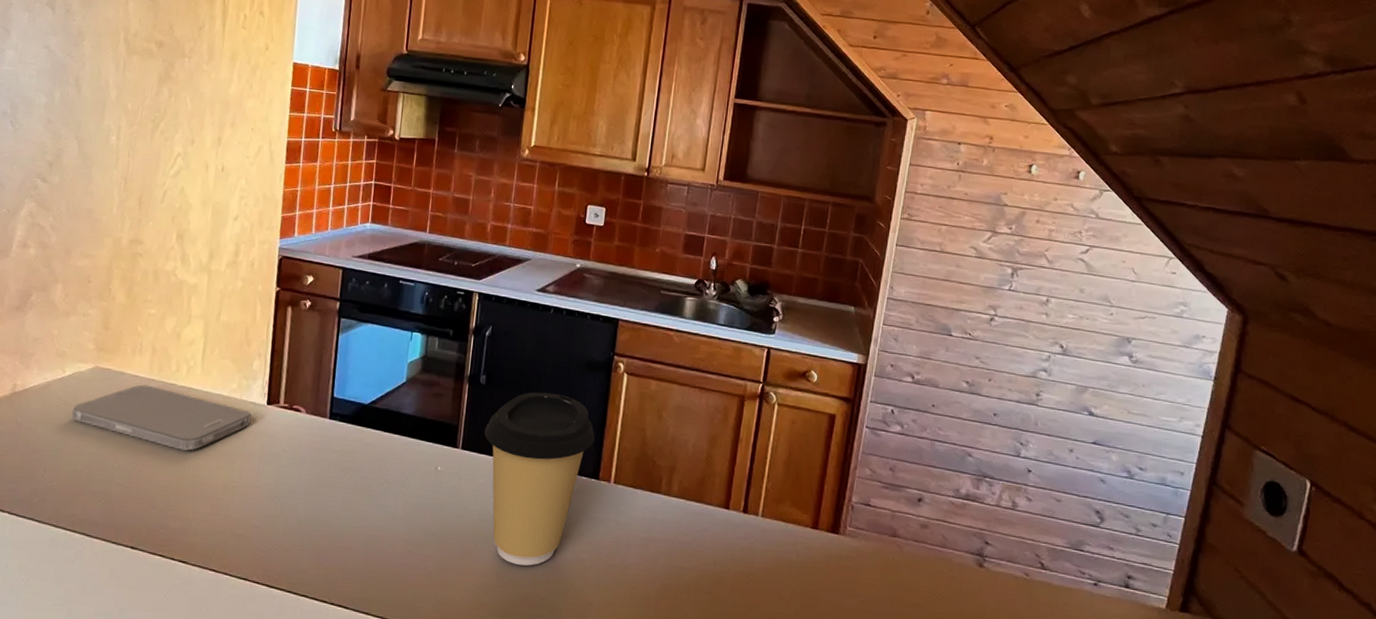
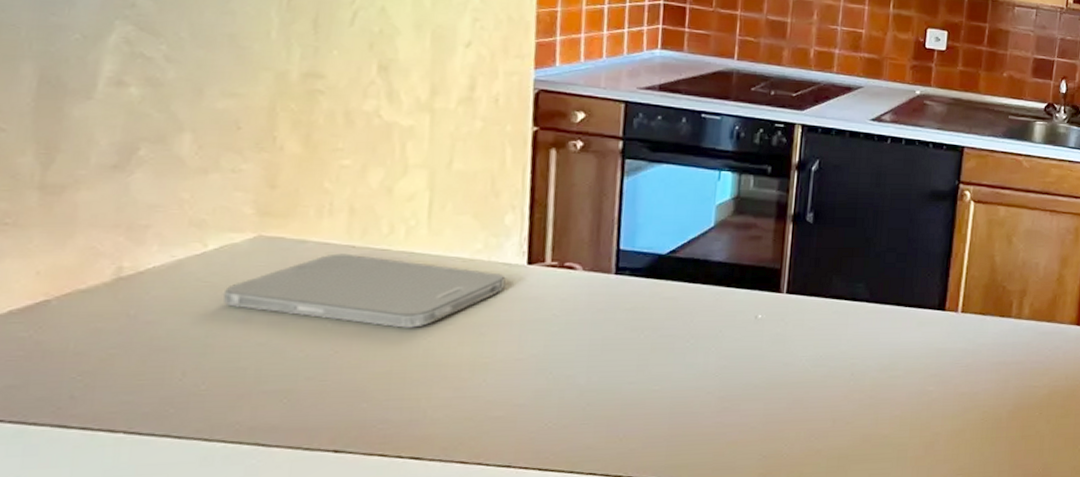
coffee cup: present [484,392,595,566] -> none [813,226,940,406]

